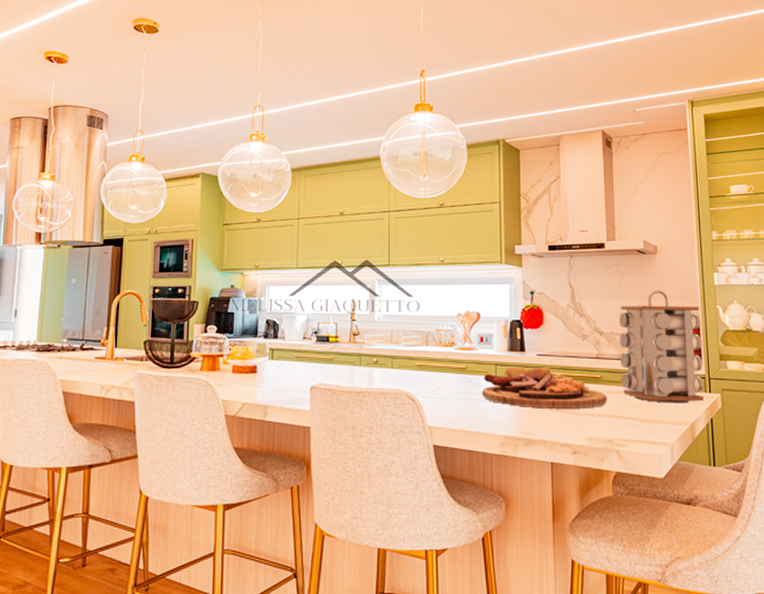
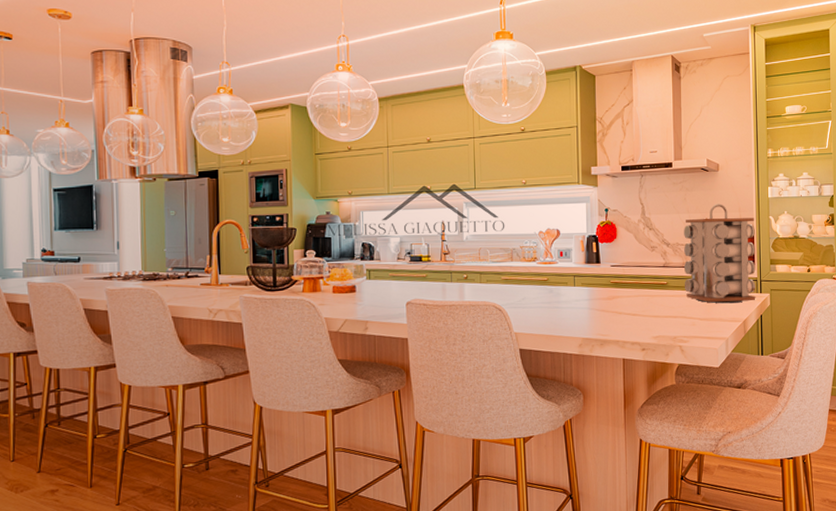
food platter: present [482,366,607,409] -> none [562,277,672,313]

